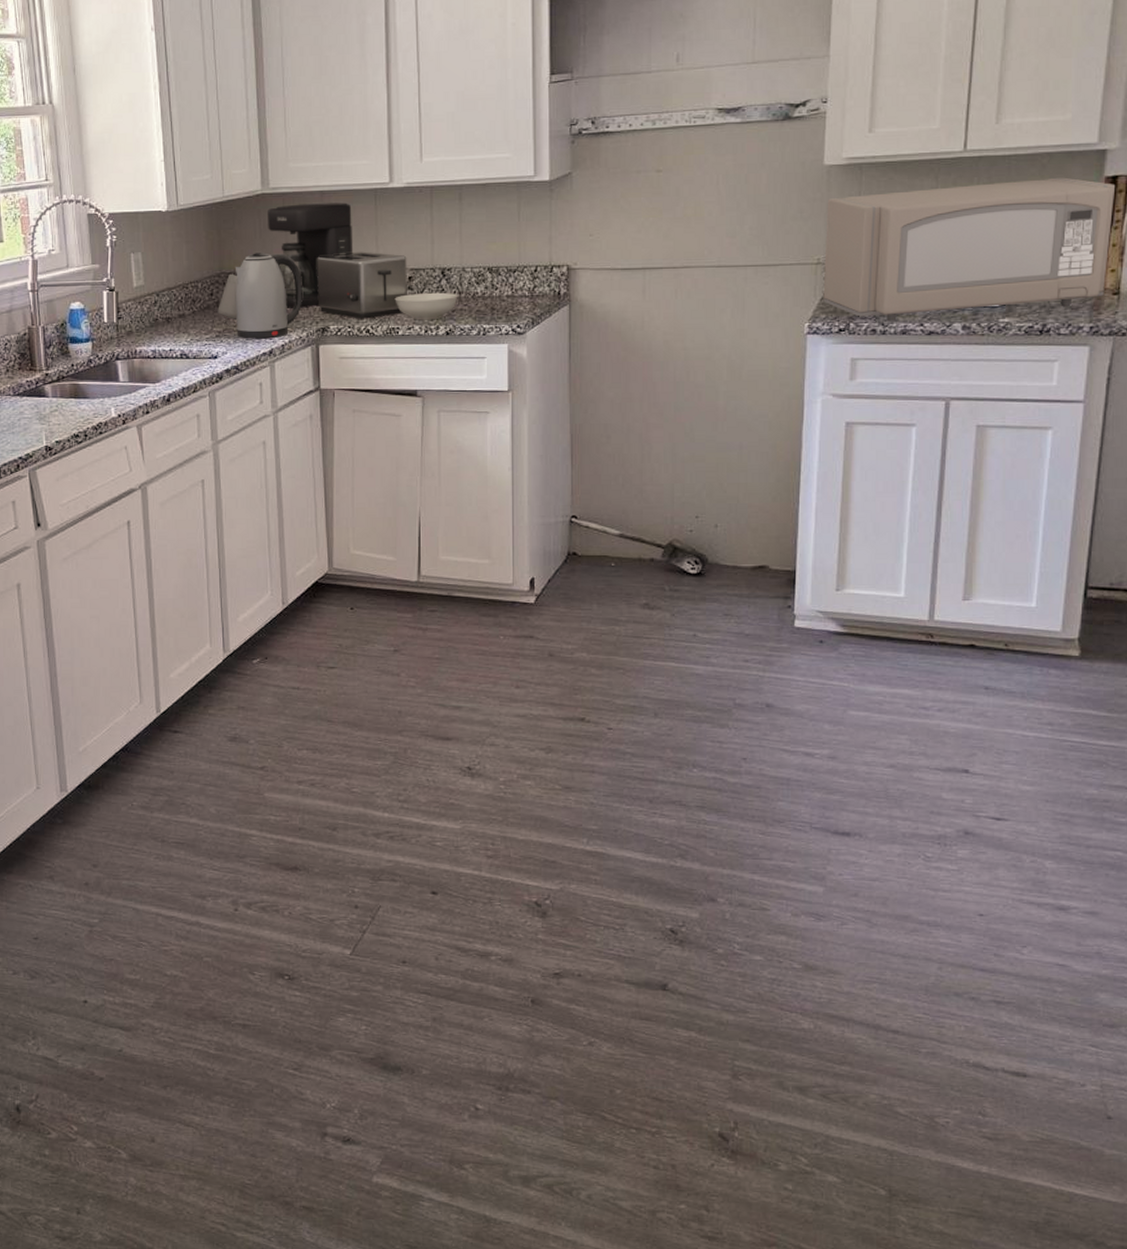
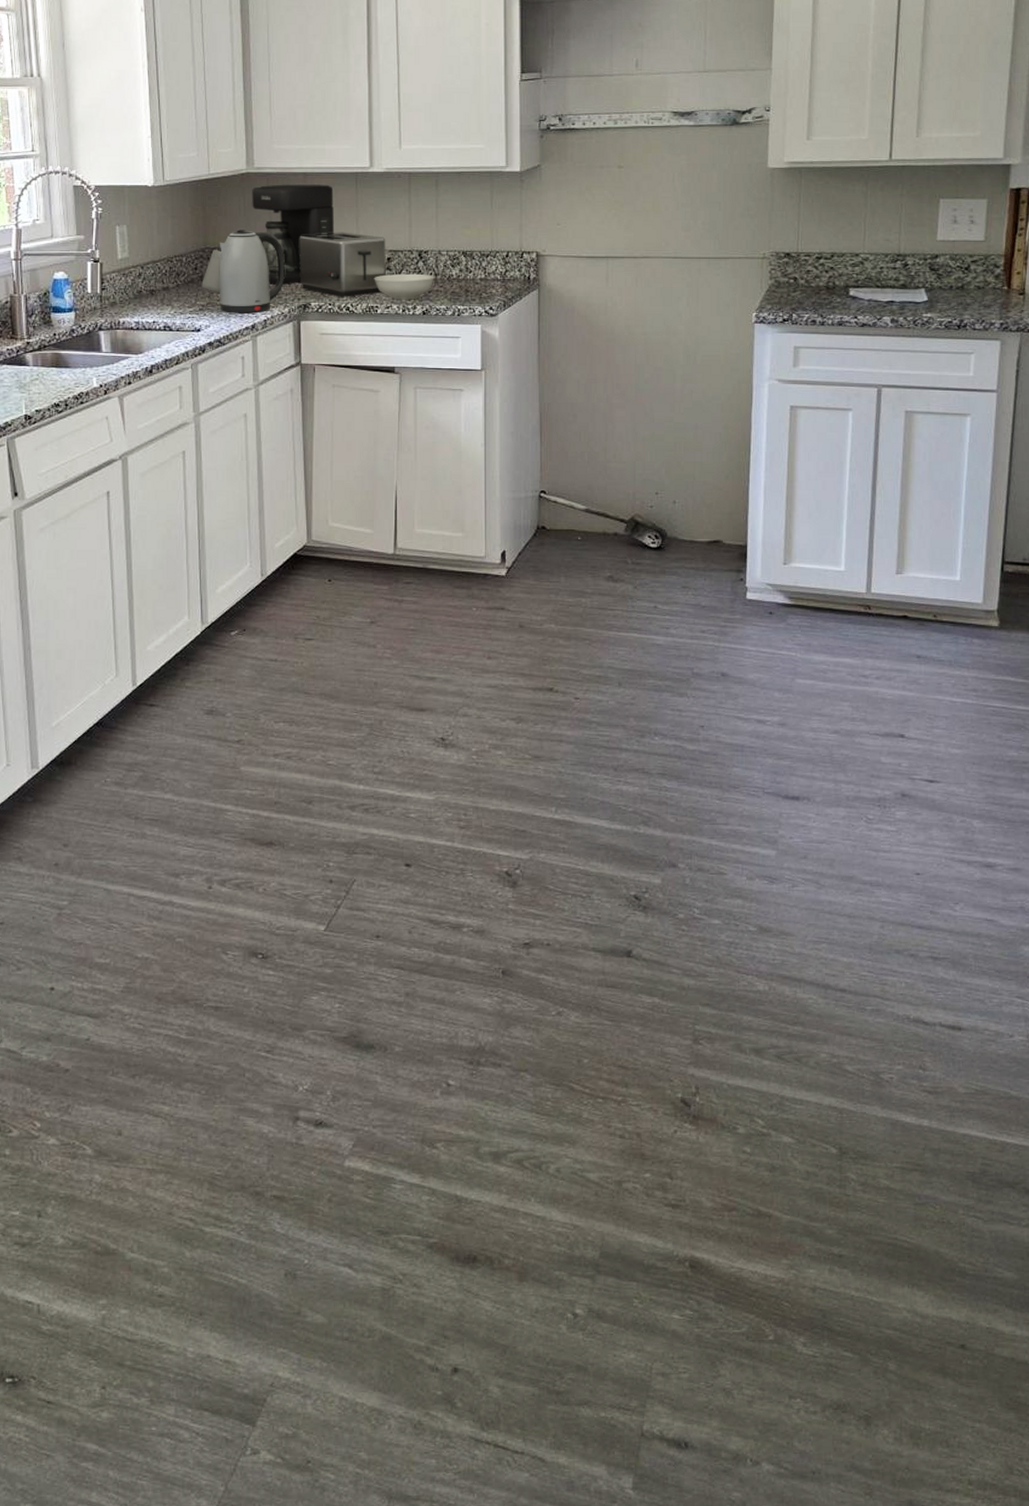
microwave: present [823,177,1116,322] -> none [768,187,1019,314]

